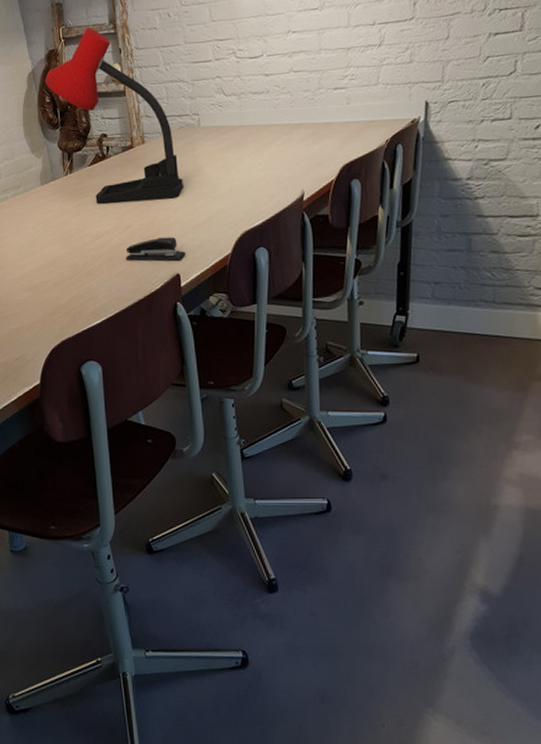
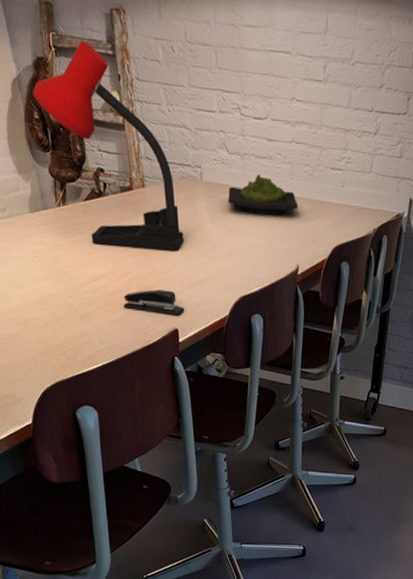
wasabi: none [226,110,300,149] -> present [228,174,299,216]

